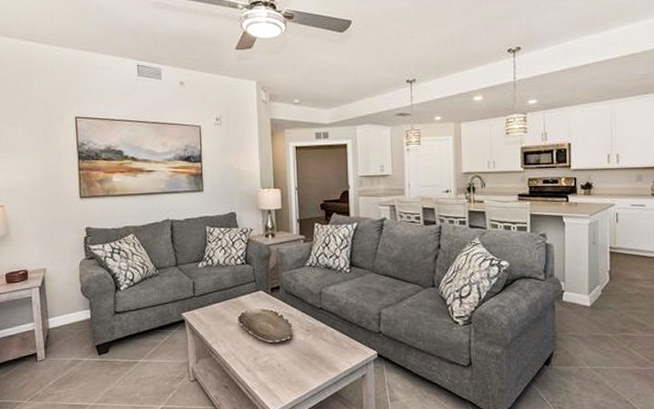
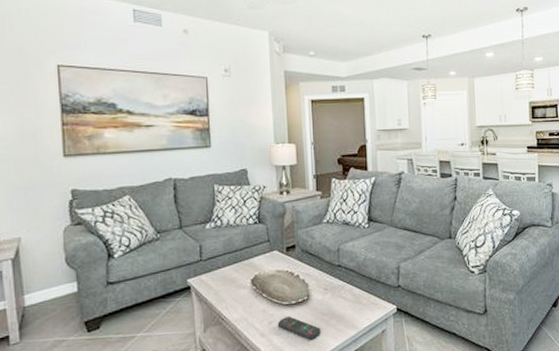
remote control: none [262,354,303,378] -> present [277,316,321,340]

